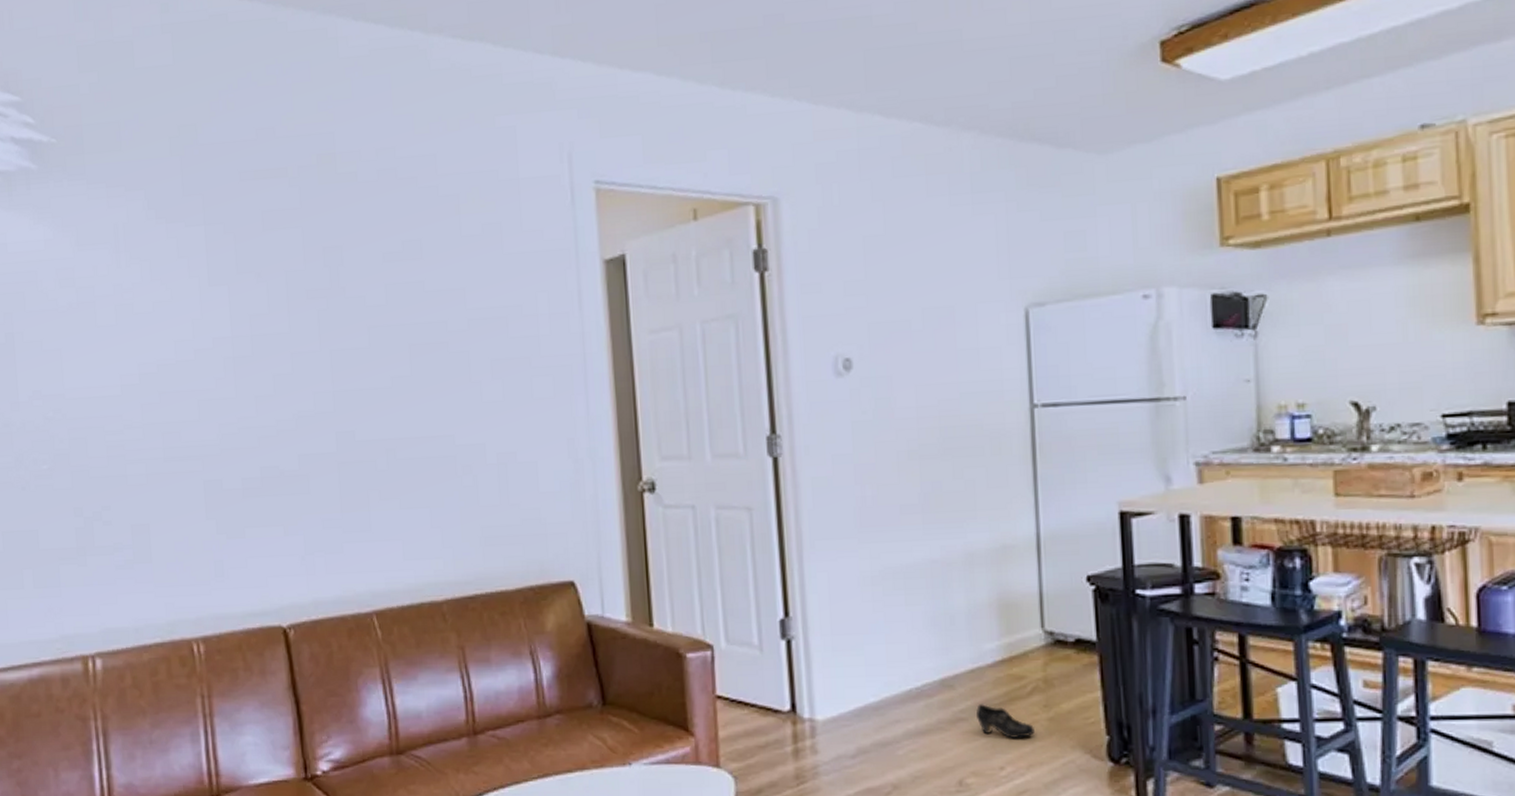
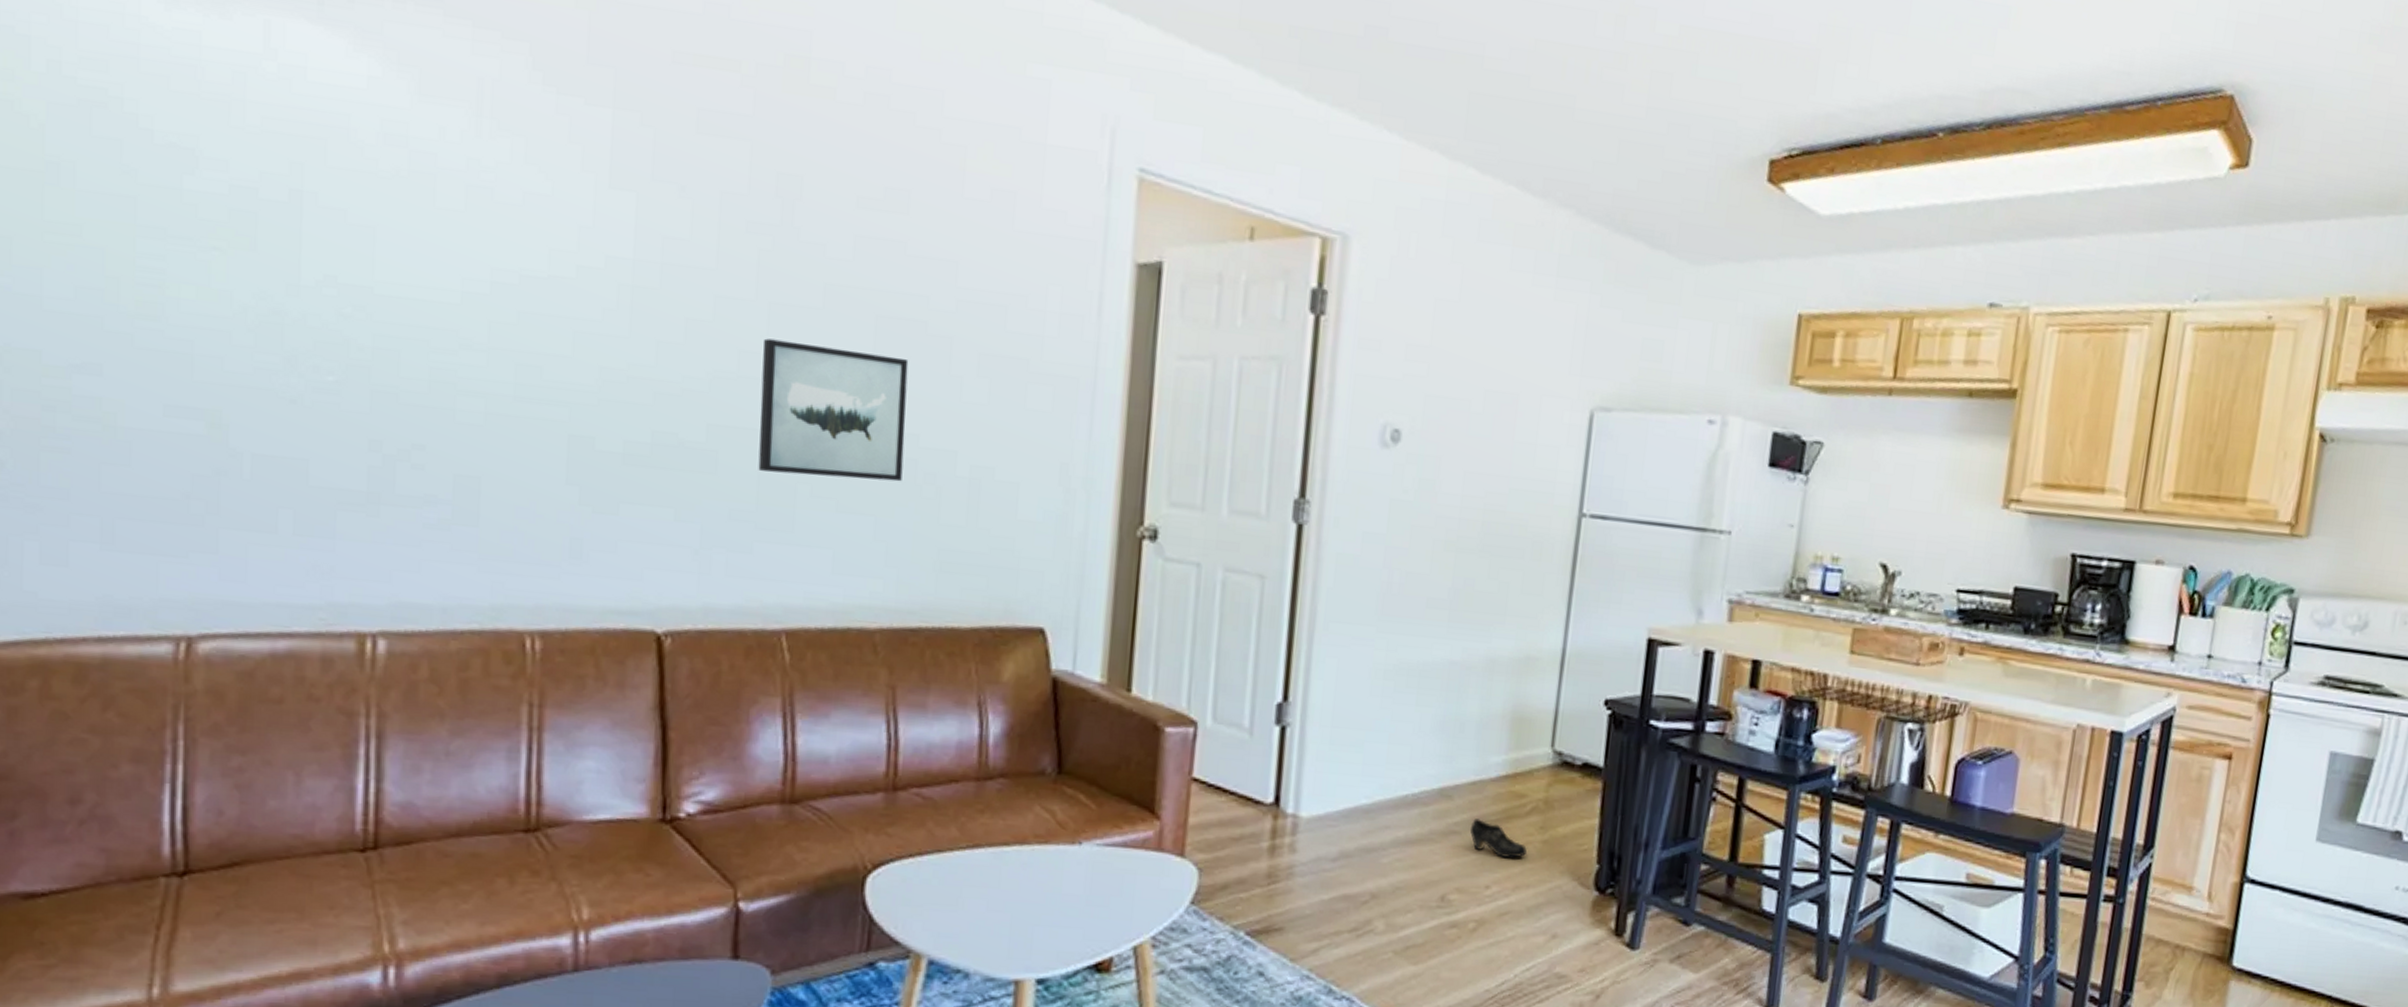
wall art: none [329,375,446,485] -> present [758,338,909,482]

